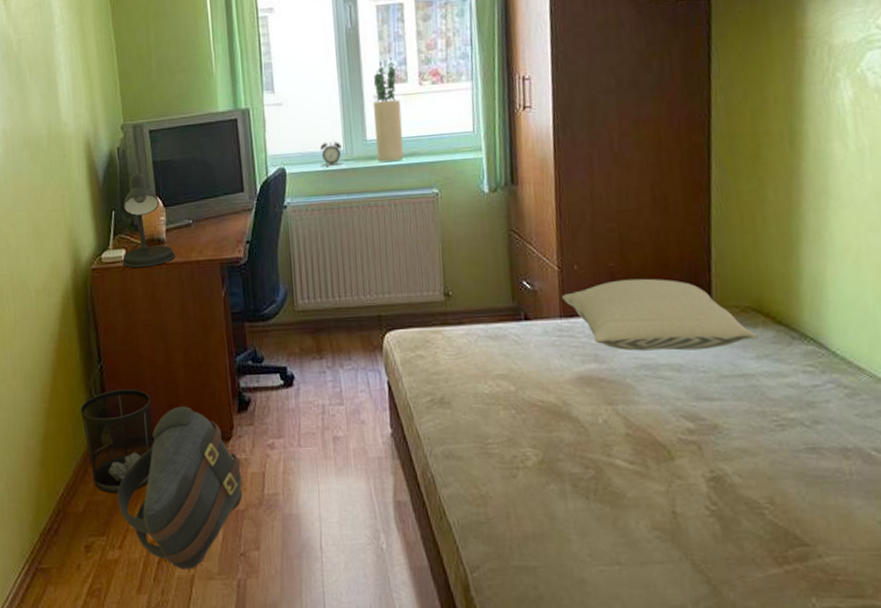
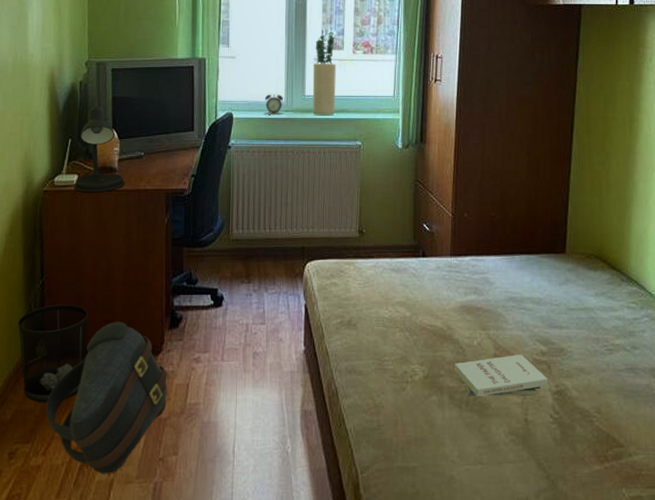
pillow: present [561,278,758,351] -> none [453,227,597,287]
books: none [574,432,701,486] -> present [453,354,548,398]

